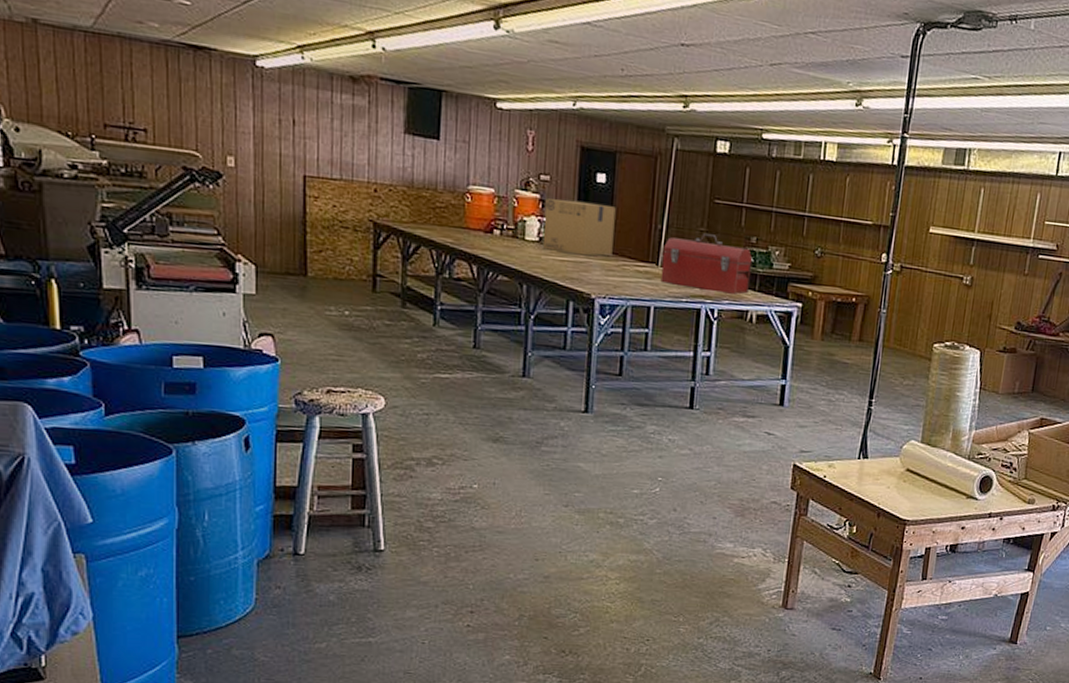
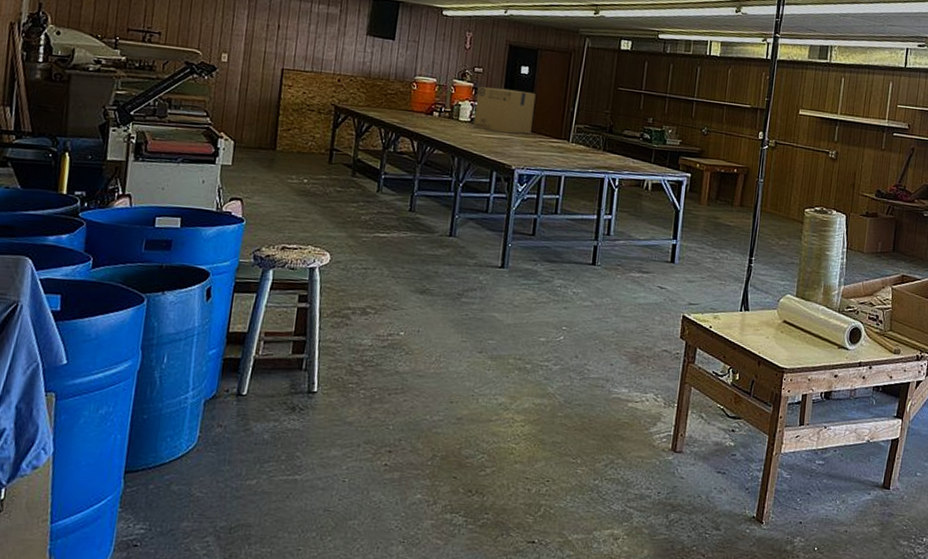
toolbox: present [660,234,753,295] -> none [571,115,649,166]

